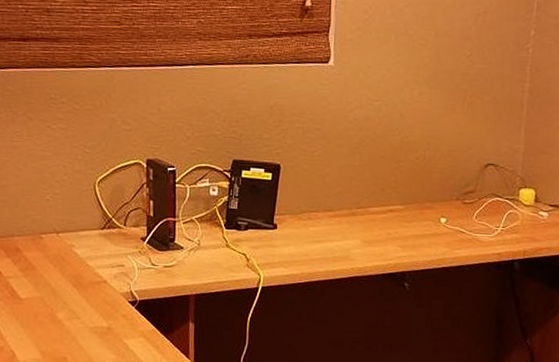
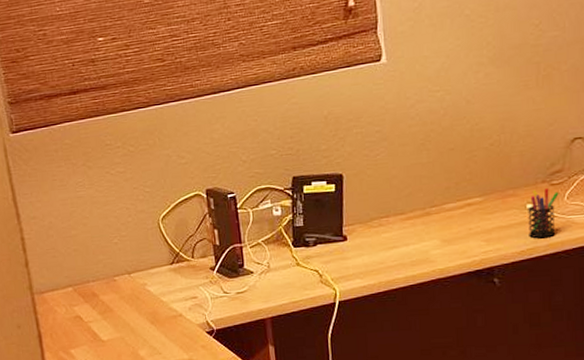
pen holder: none [439,205,469,251] -> present [528,188,559,239]

